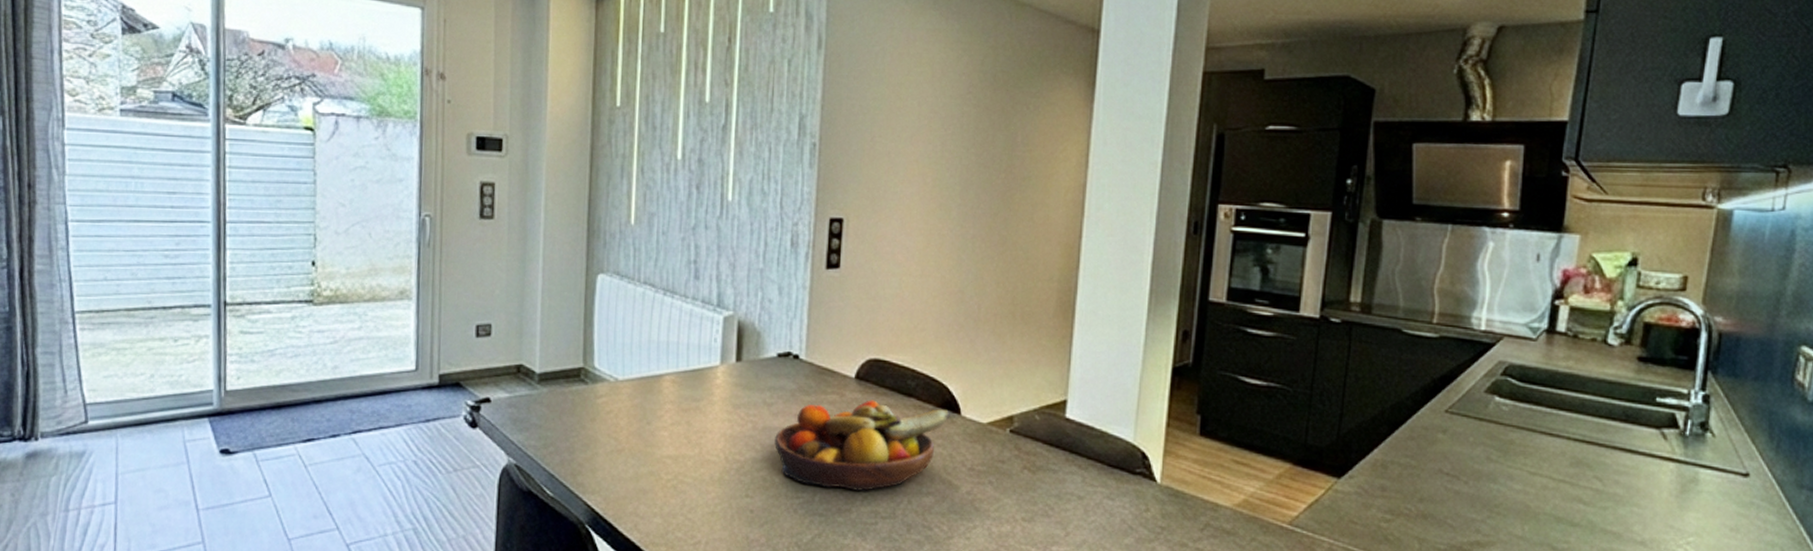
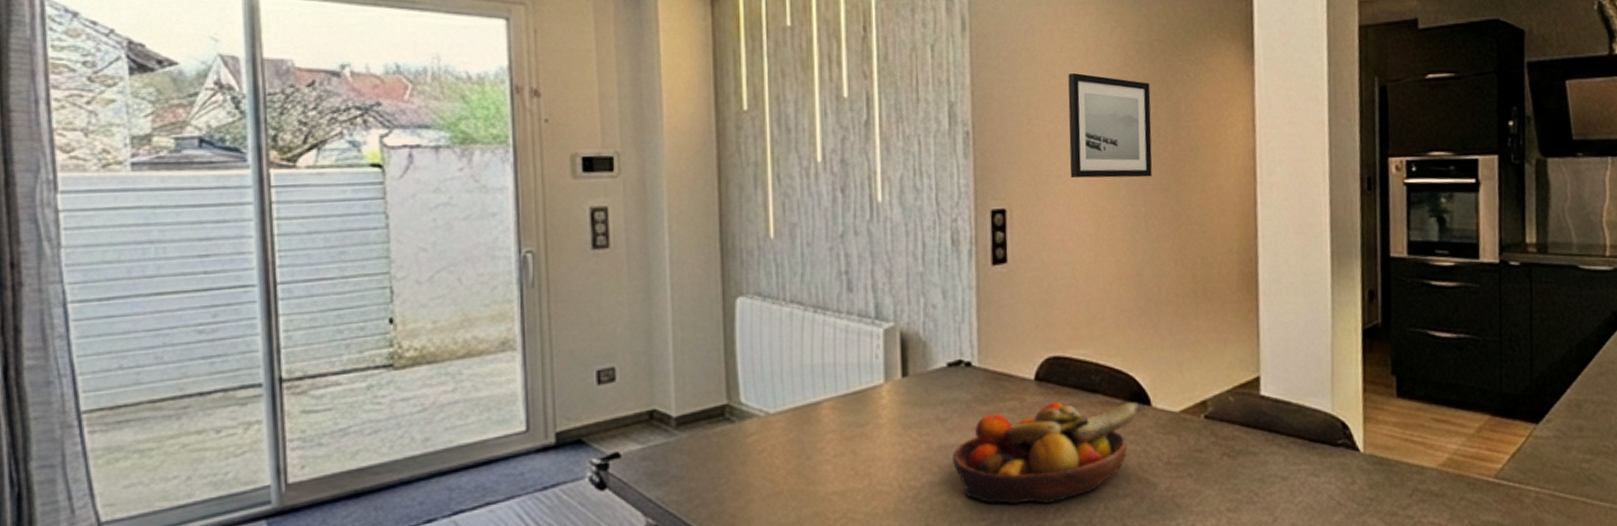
wall art: none [906,97,990,201] -> present [1068,73,1152,179]

